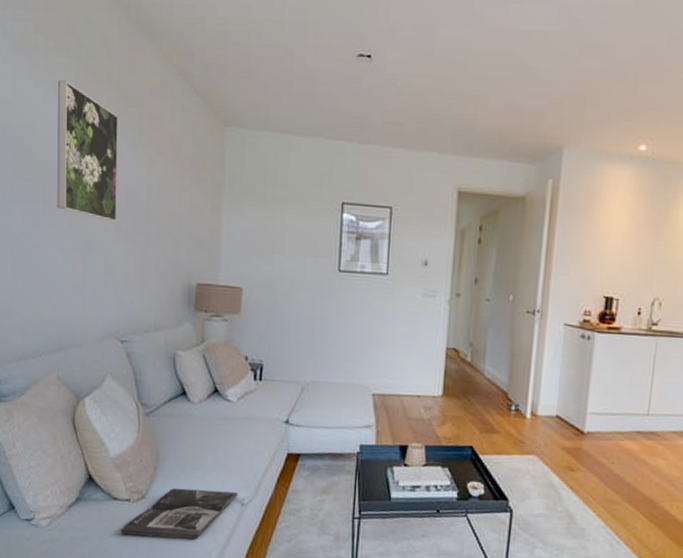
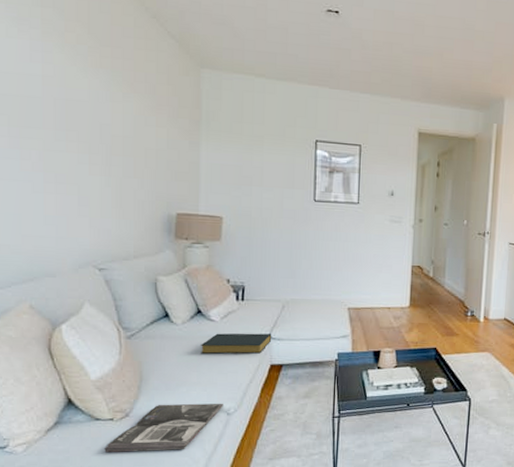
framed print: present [57,80,118,221] -> none [21,15,90,154]
hardback book: none [217,415,290,440] -> present [201,333,272,355]

